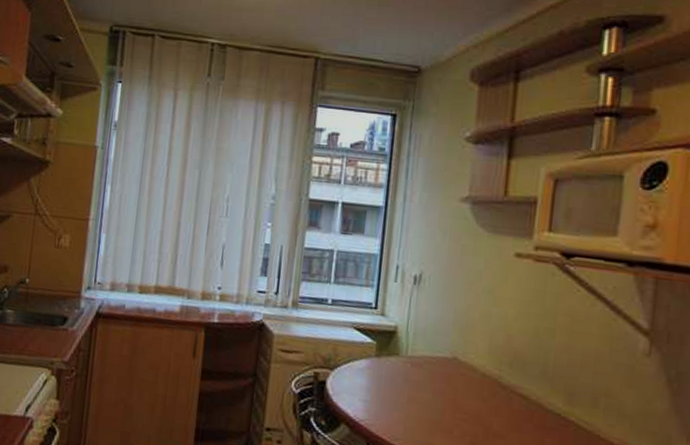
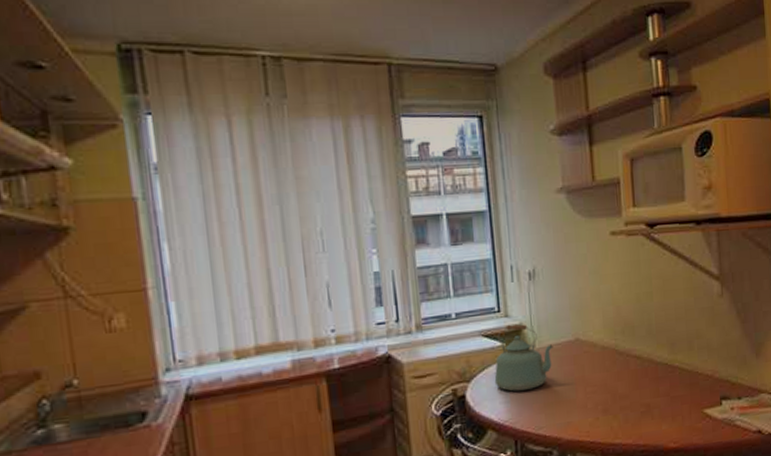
kettle: none [357,323,427,397] -> present [494,324,553,392]

